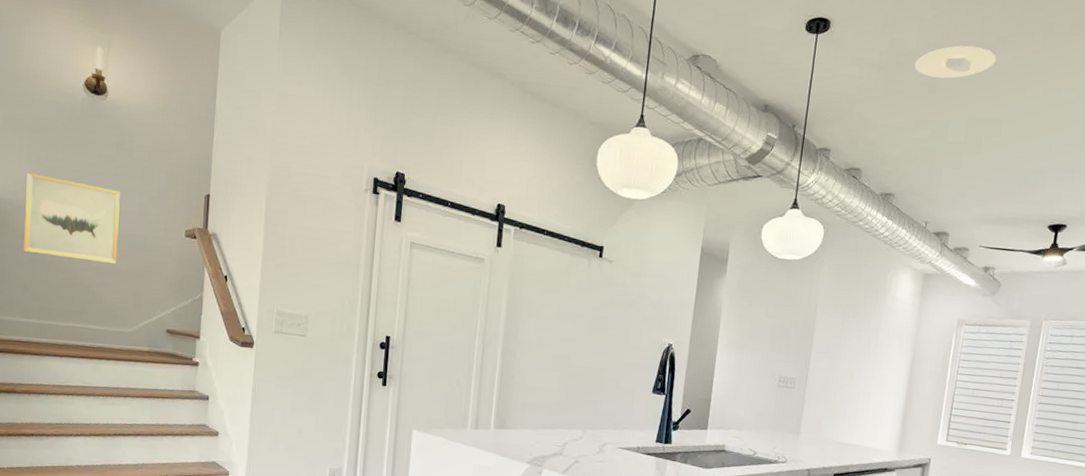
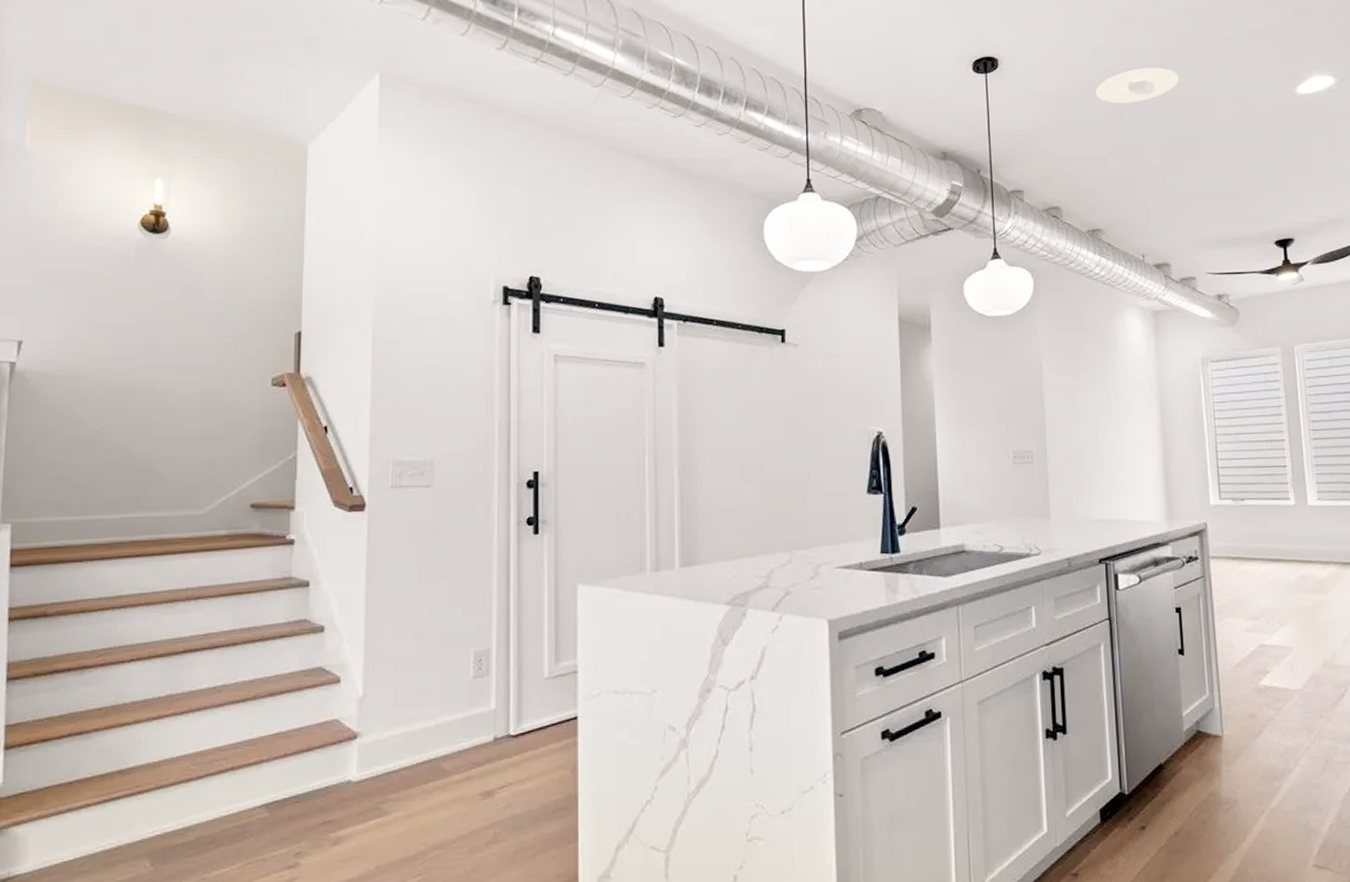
wall art: present [23,173,120,264] -> none [59,335,187,432]

